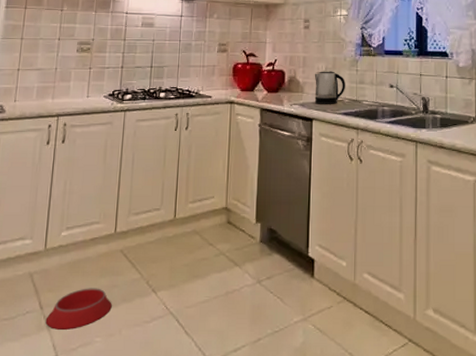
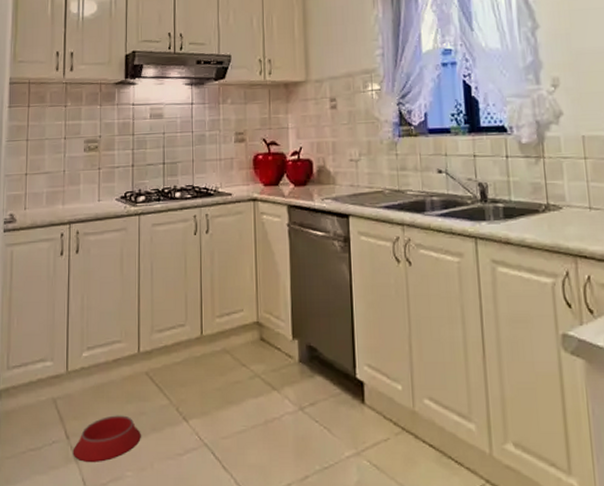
kettle: present [314,70,345,105] -> none [346,156,384,198]

